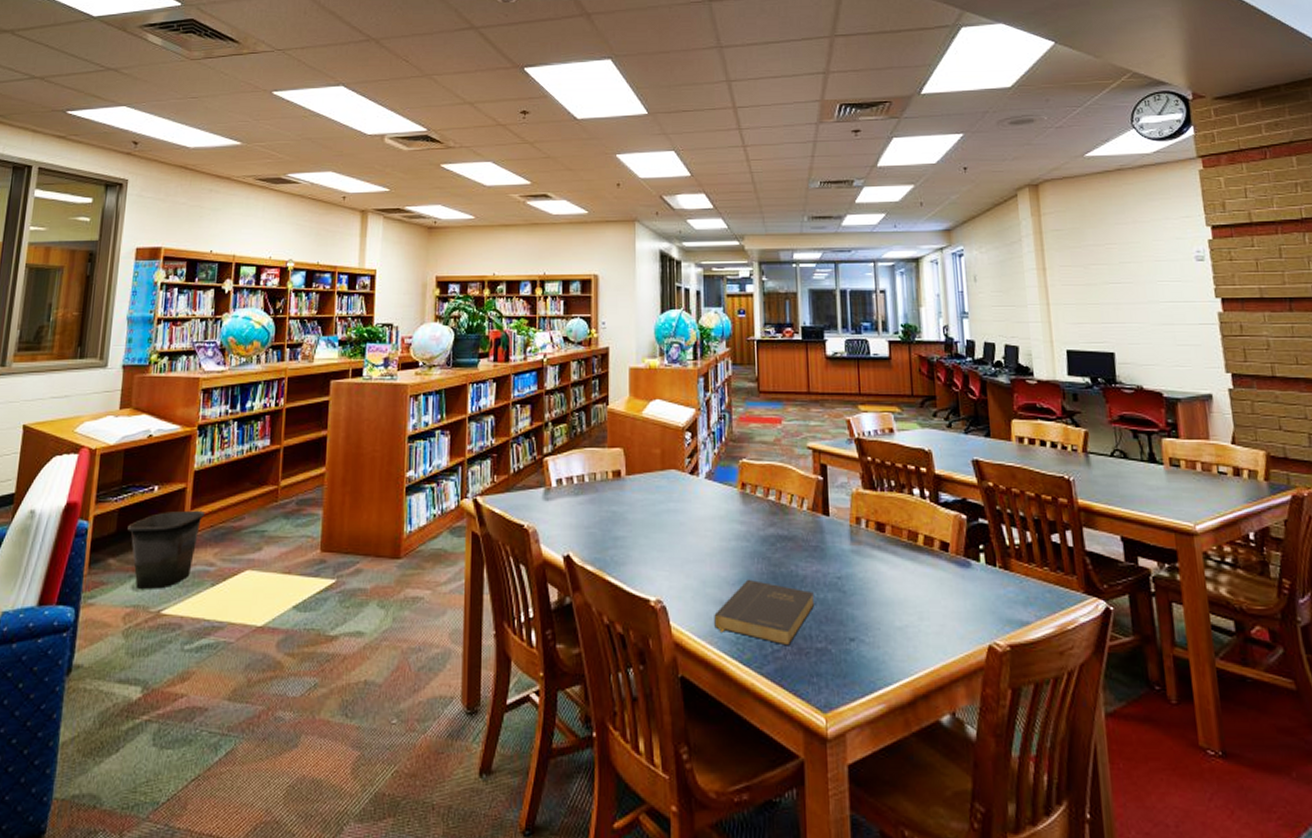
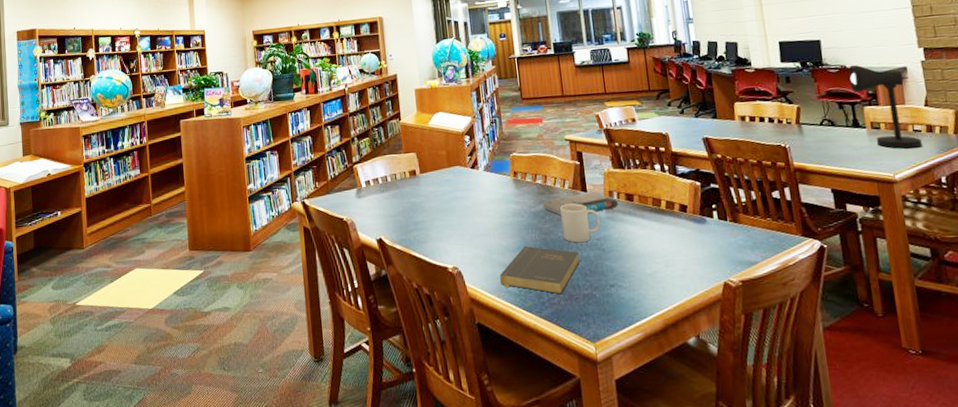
waste bin: present [127,510,206,589] -> none [42,227,99,288]
book: none [775,517,866,544] -> present [543,192,618,216]
mug: none [795,529,843,581] -> present [560,203,600,243]
desk lamp: none [1145,386,1228,494] -> present [848,64,922,149]

